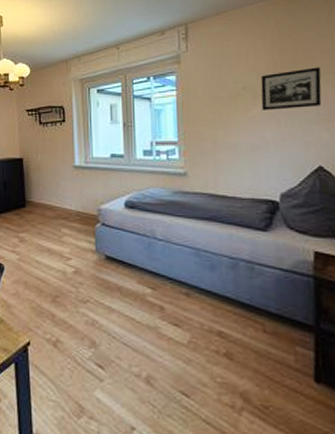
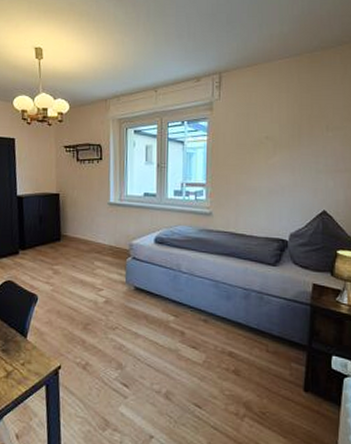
picture frame: present [260,67,322,111] -> none [280,122,333,159]

